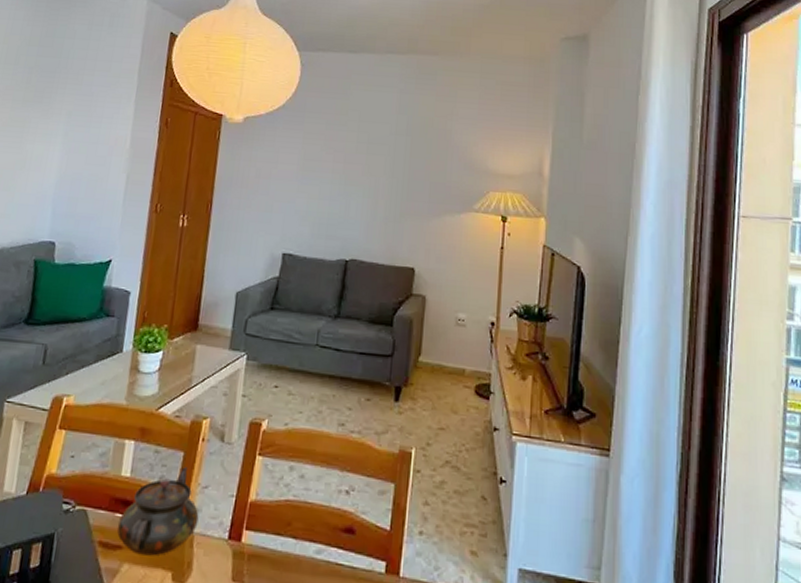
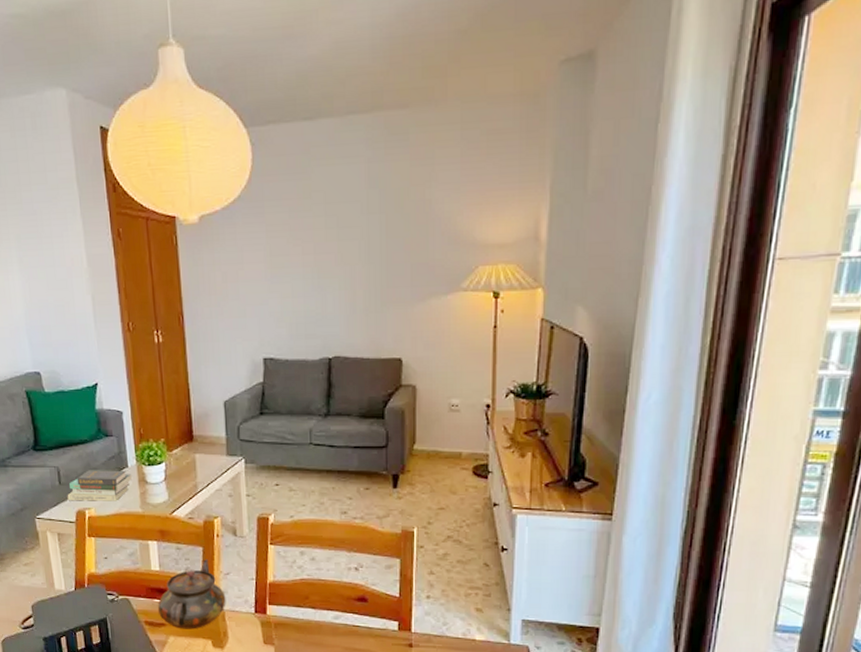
books: none [47,351,124,390] -> present [67,470,132,501]

